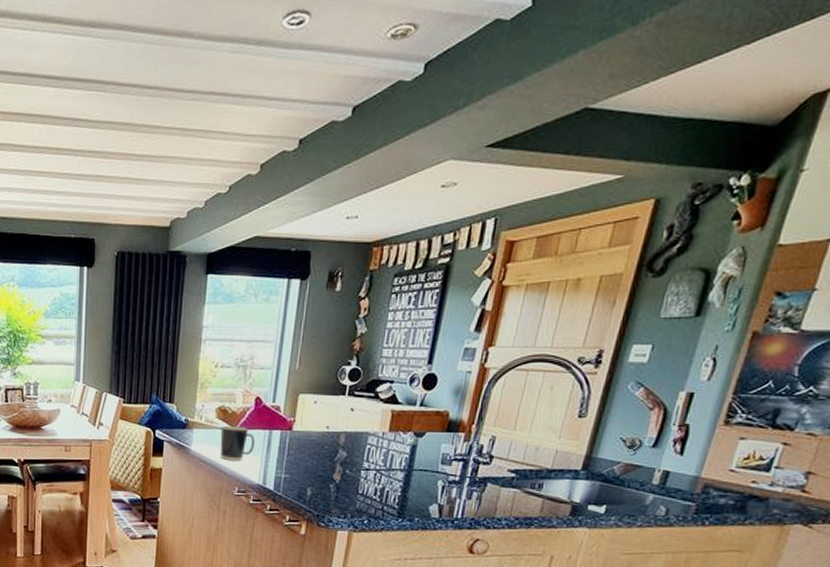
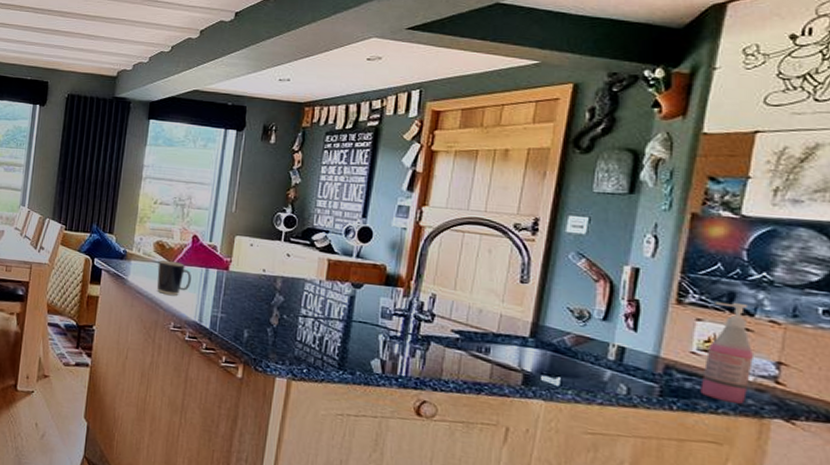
soap dispenser: none [732,418,789,515] -> present [700,301,753,405]

